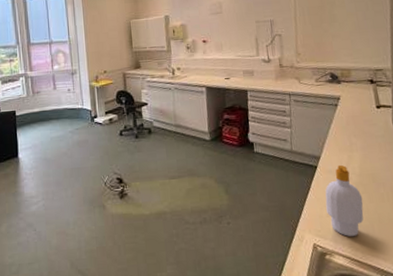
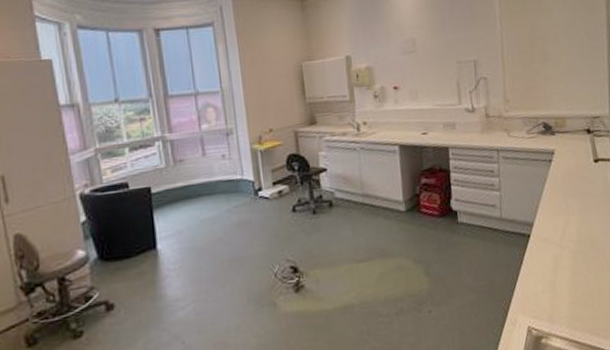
soap bottle: present [325,164,364,237] -> none [539,231,582,315]

